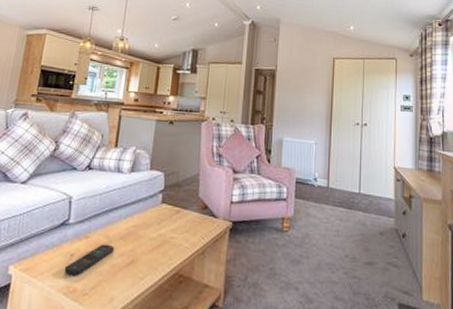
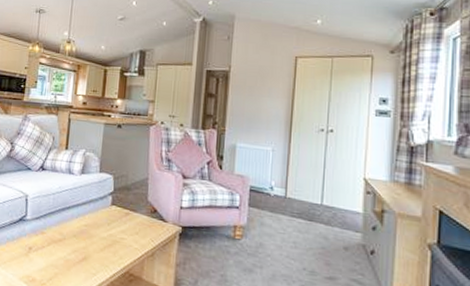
remote control: present [64,244,114,276] -> none [24,240,68,268]

